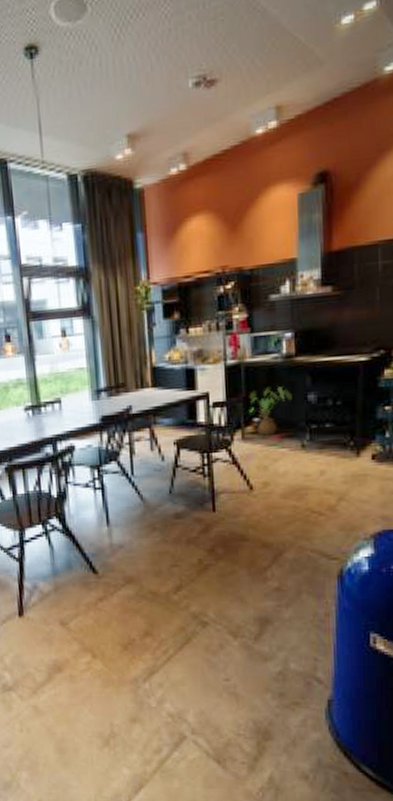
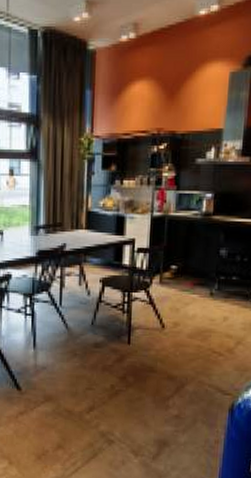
house plant: present [249,386,292,435] -> none [168,239,207,282]

